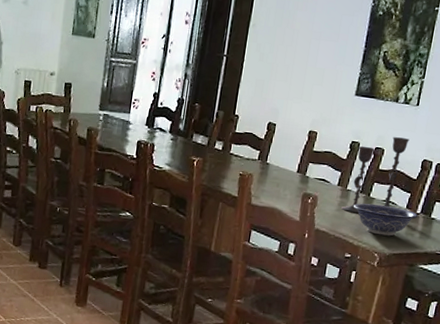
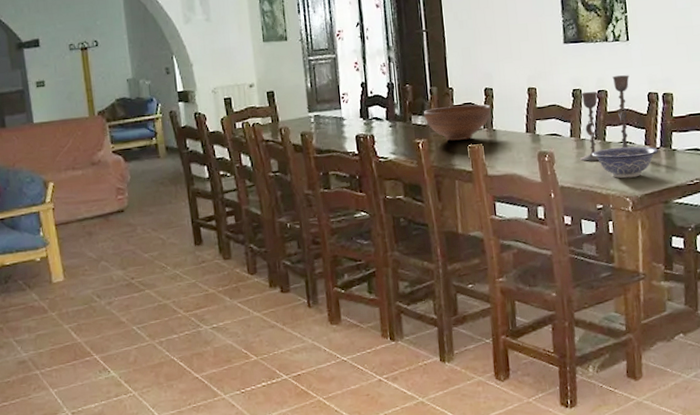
fruit bowl: none [205,131,269,167] -> present [424,104,491,141]

